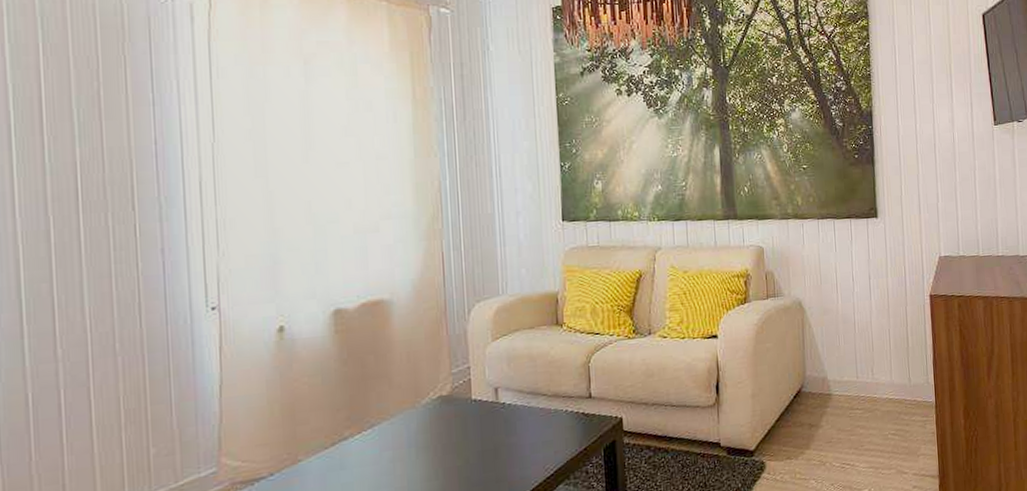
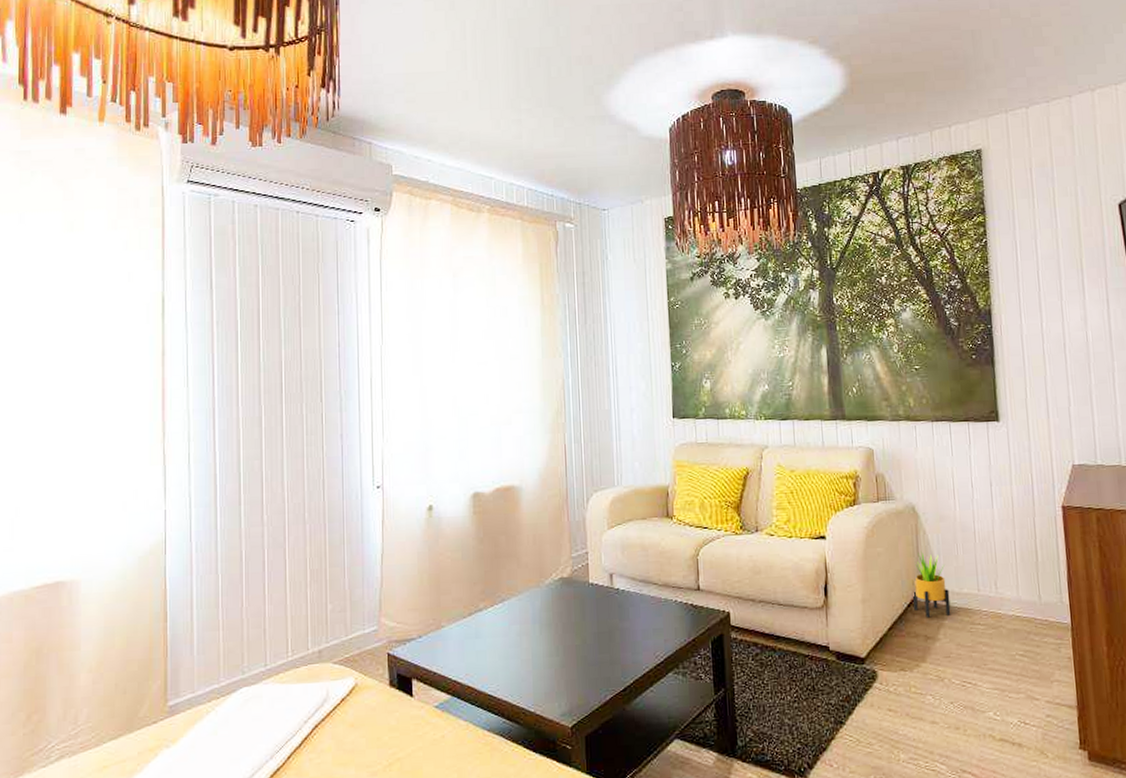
potted plant: none [799,344,833,407] -> present [913,551,951,618]

